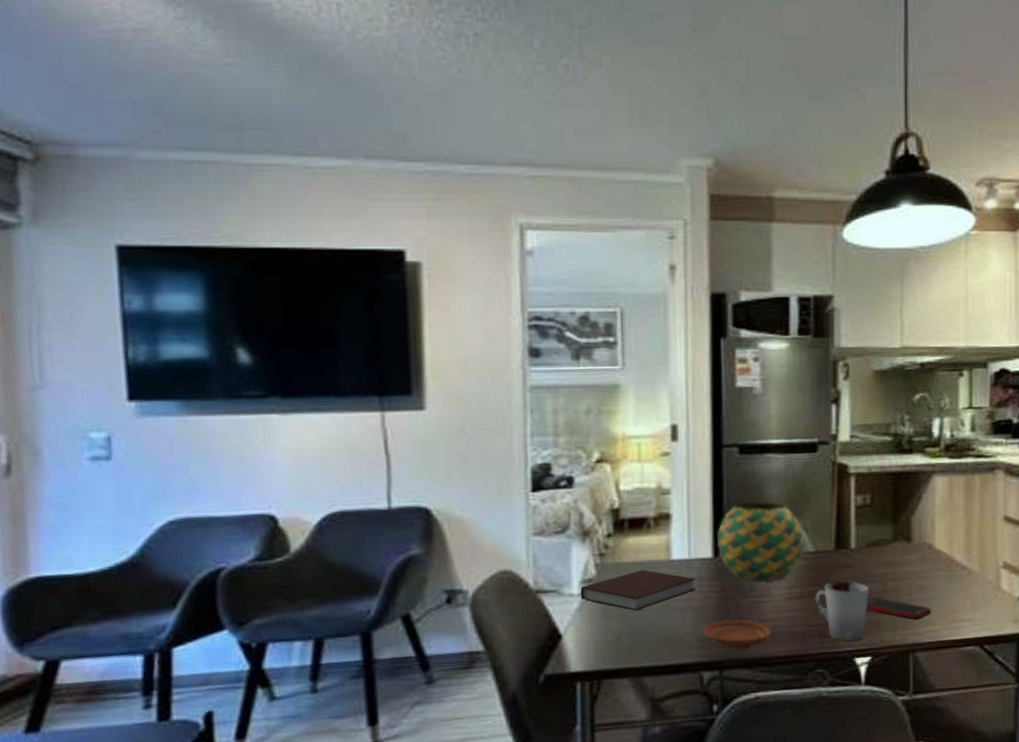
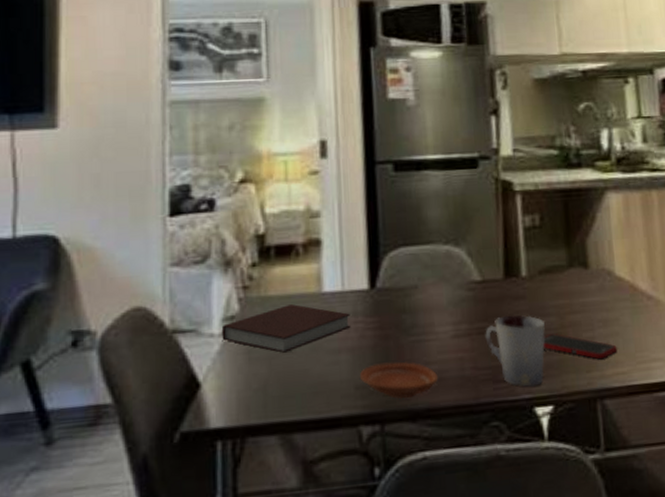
decorative ball: present [717,502,804,581] -> none [373,224,470,316]

